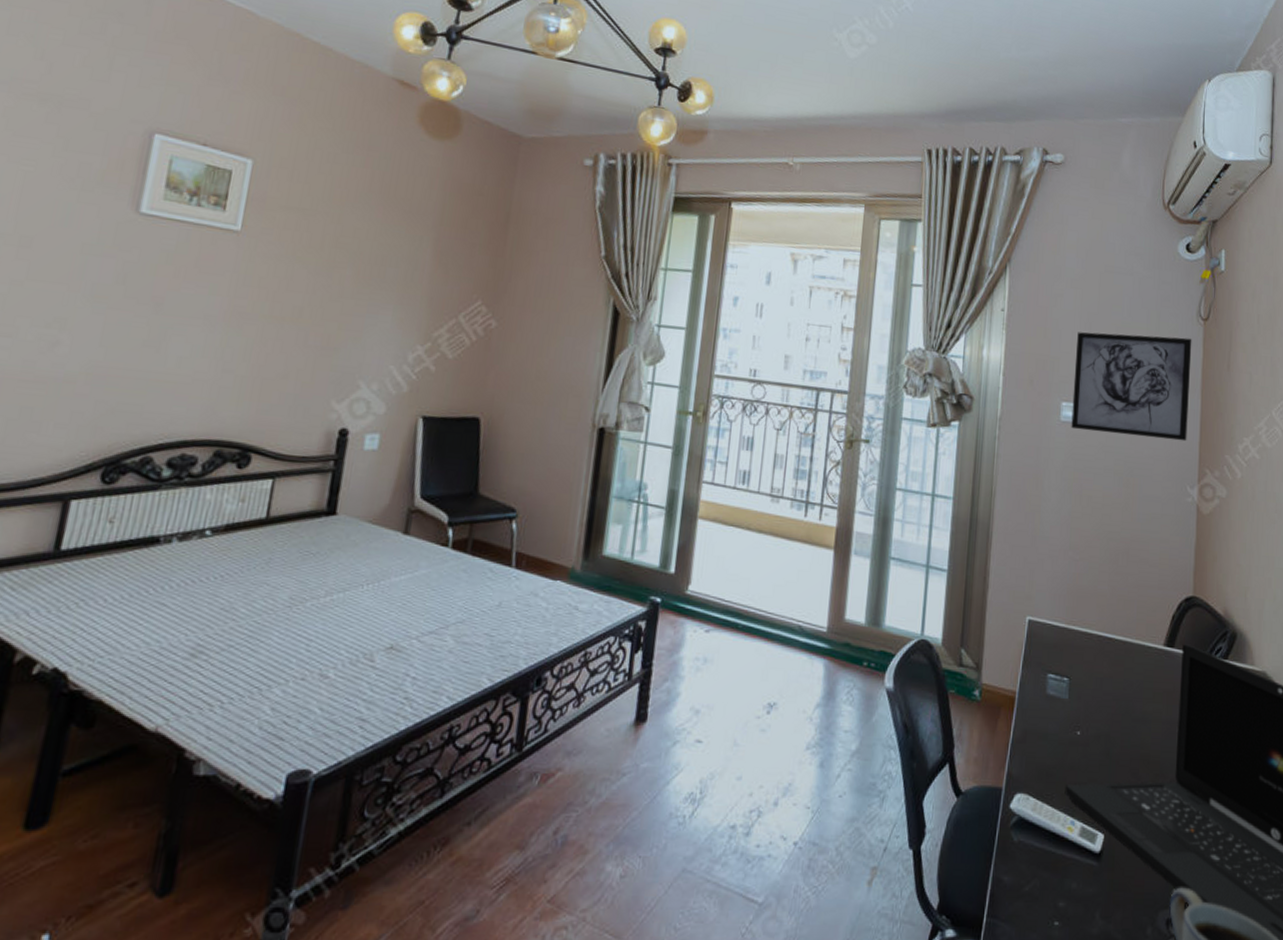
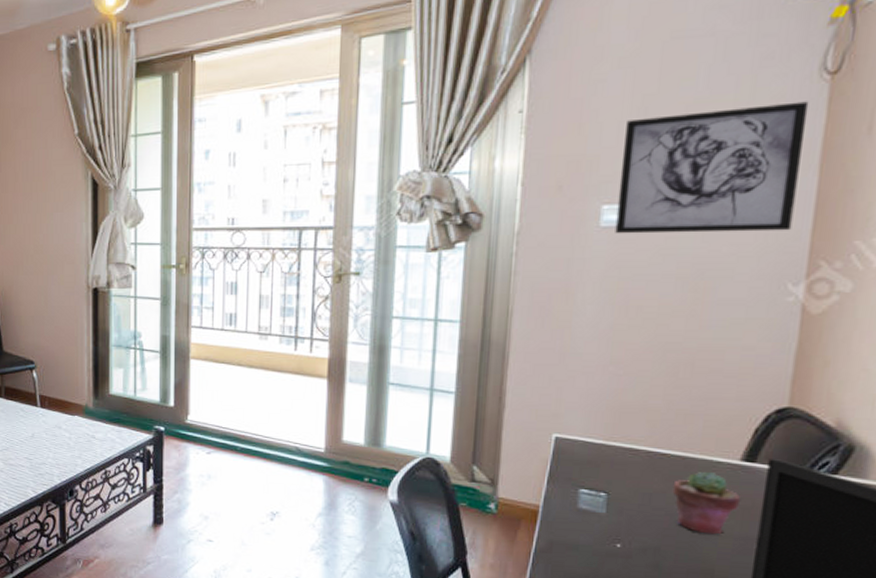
potted succulent: none [1117,657,1166,719] -> present [672,472,741,535]

